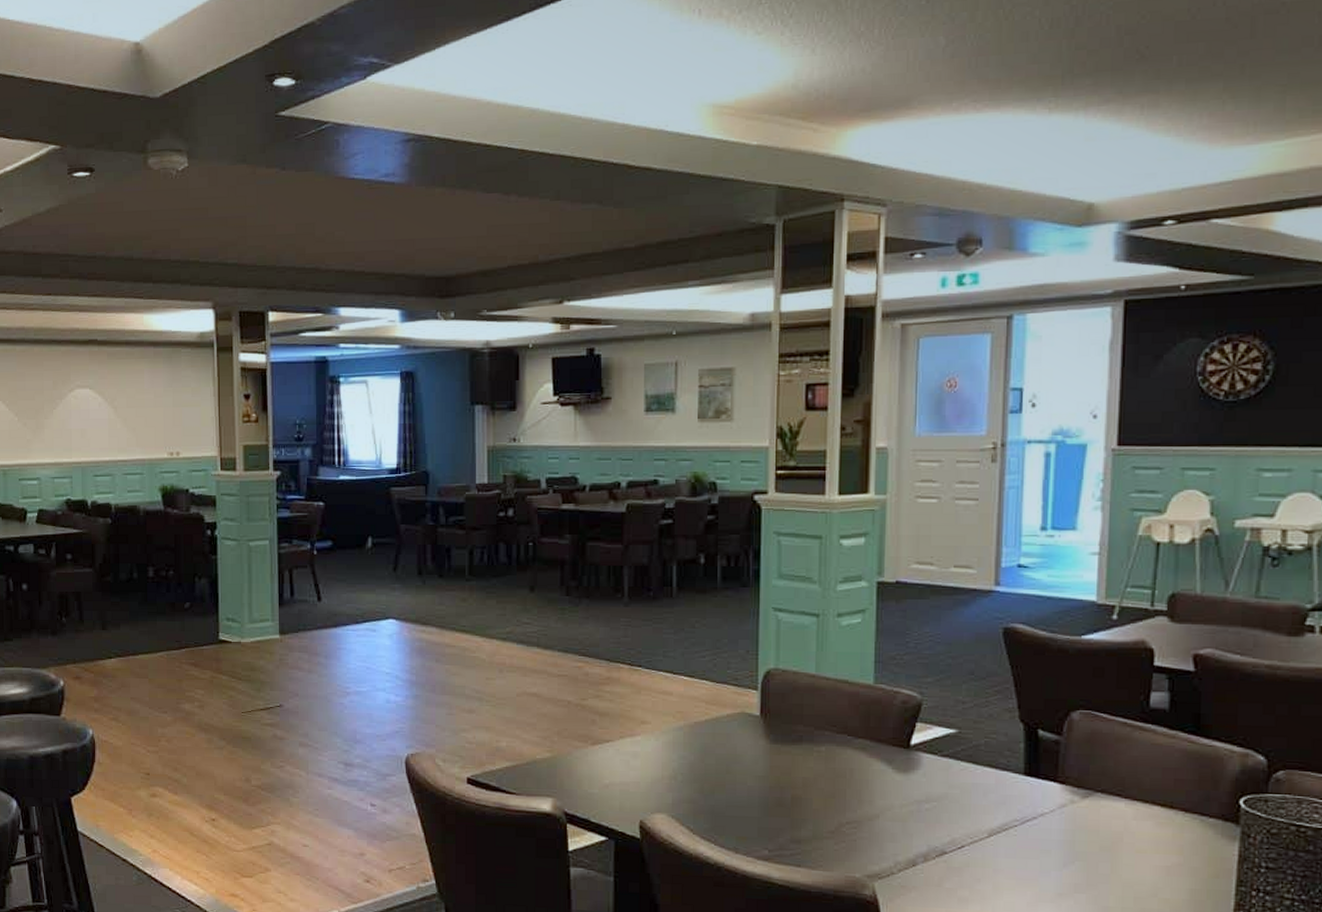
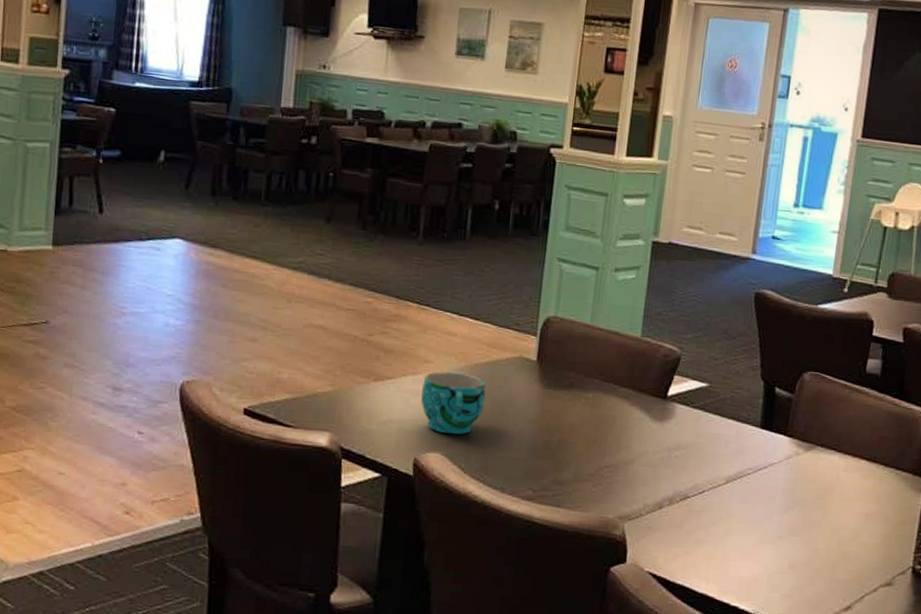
cup: none [642,731,709,795] -> present [421,372,486,435]

